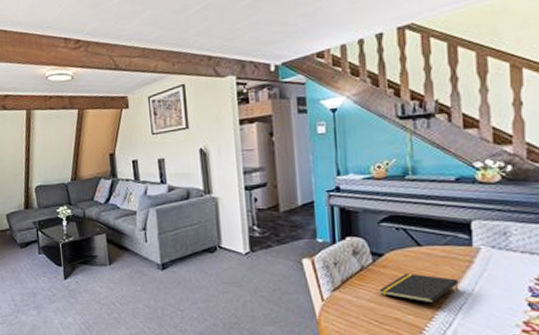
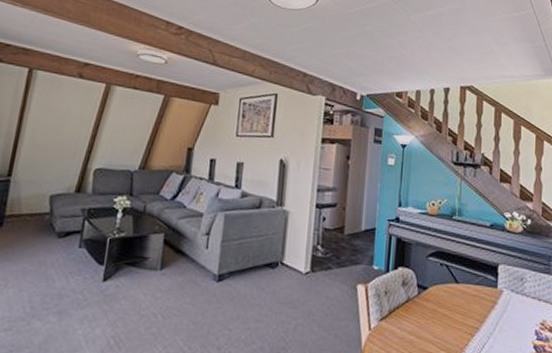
notepad: present [379,274,460,304] -> none [420,309,484,340]

